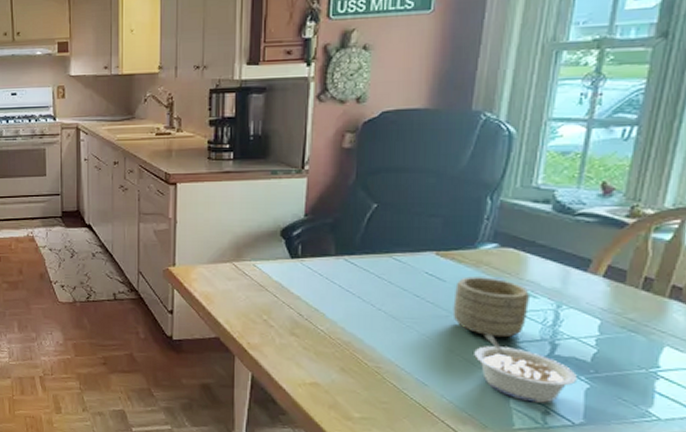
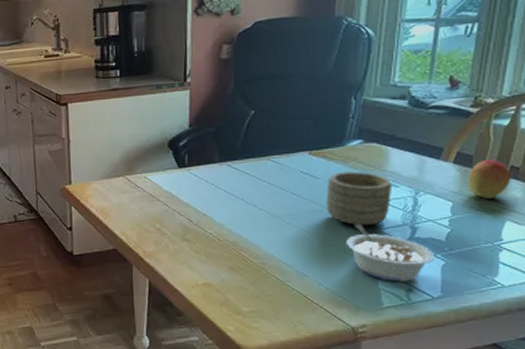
fruit: none [621,275,672,320] -> present [469,159,511,199]

